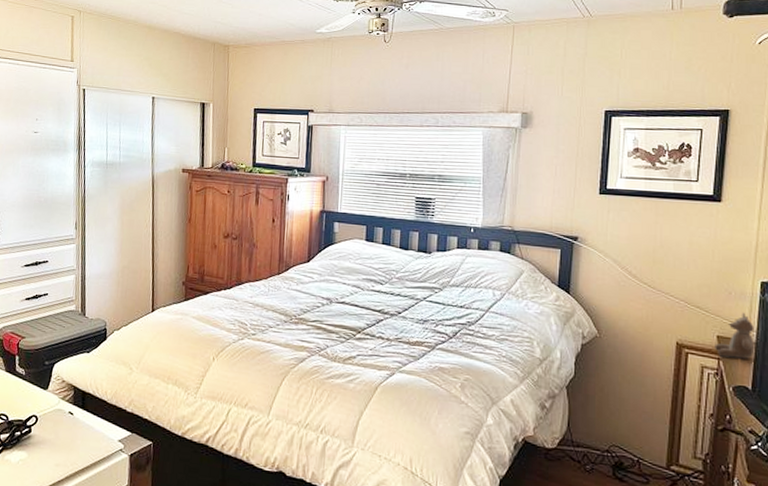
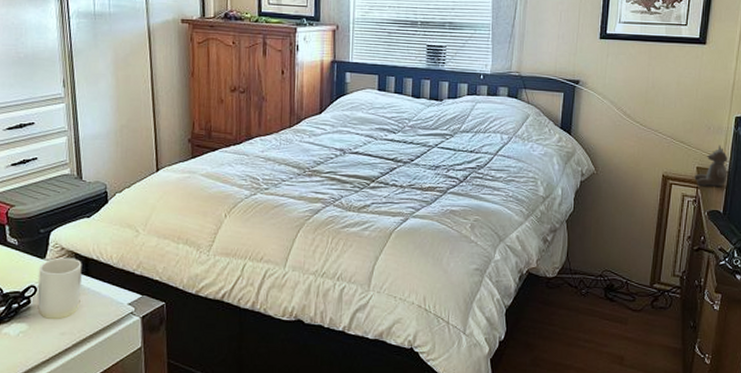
mug: none [37,389,80,451] -> present [37,257,82,320]

